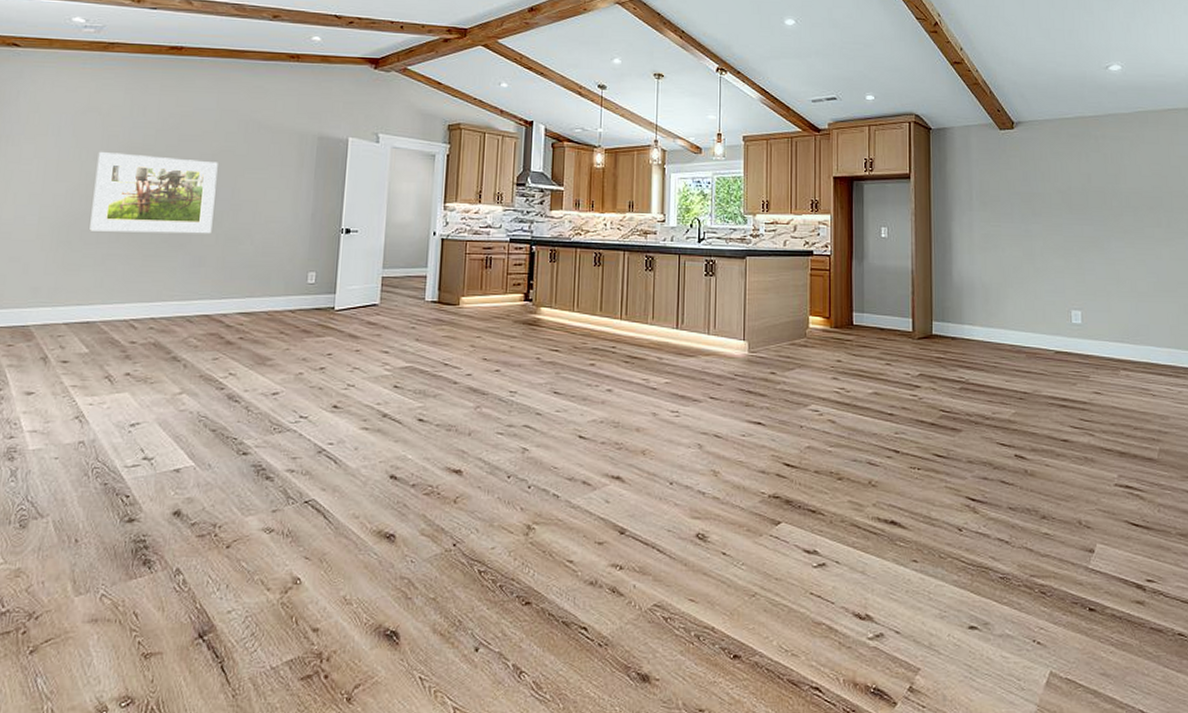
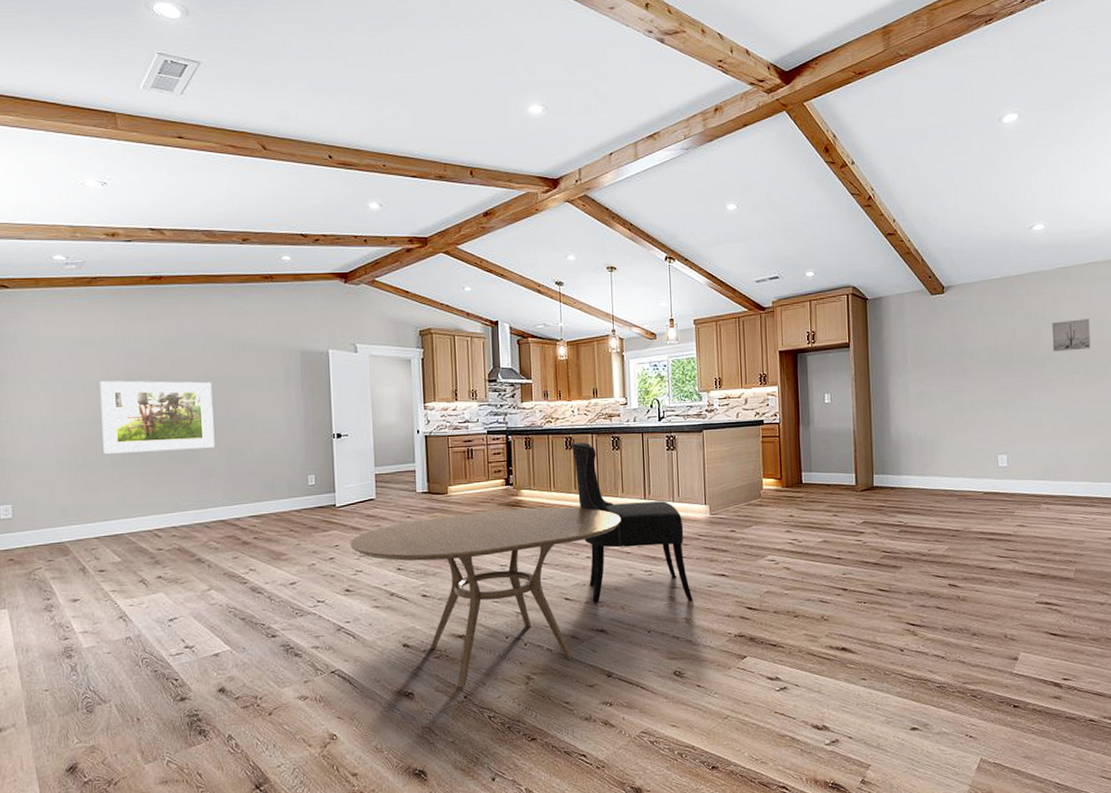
dining table: none [344,328,649,532] -> present [350,507,621,687]
dining chair: none [600,258,724,452] -> present [571,441,693,603]
wall art: none [1130,168,1173,202] -> present [1052,319,1091,352]

